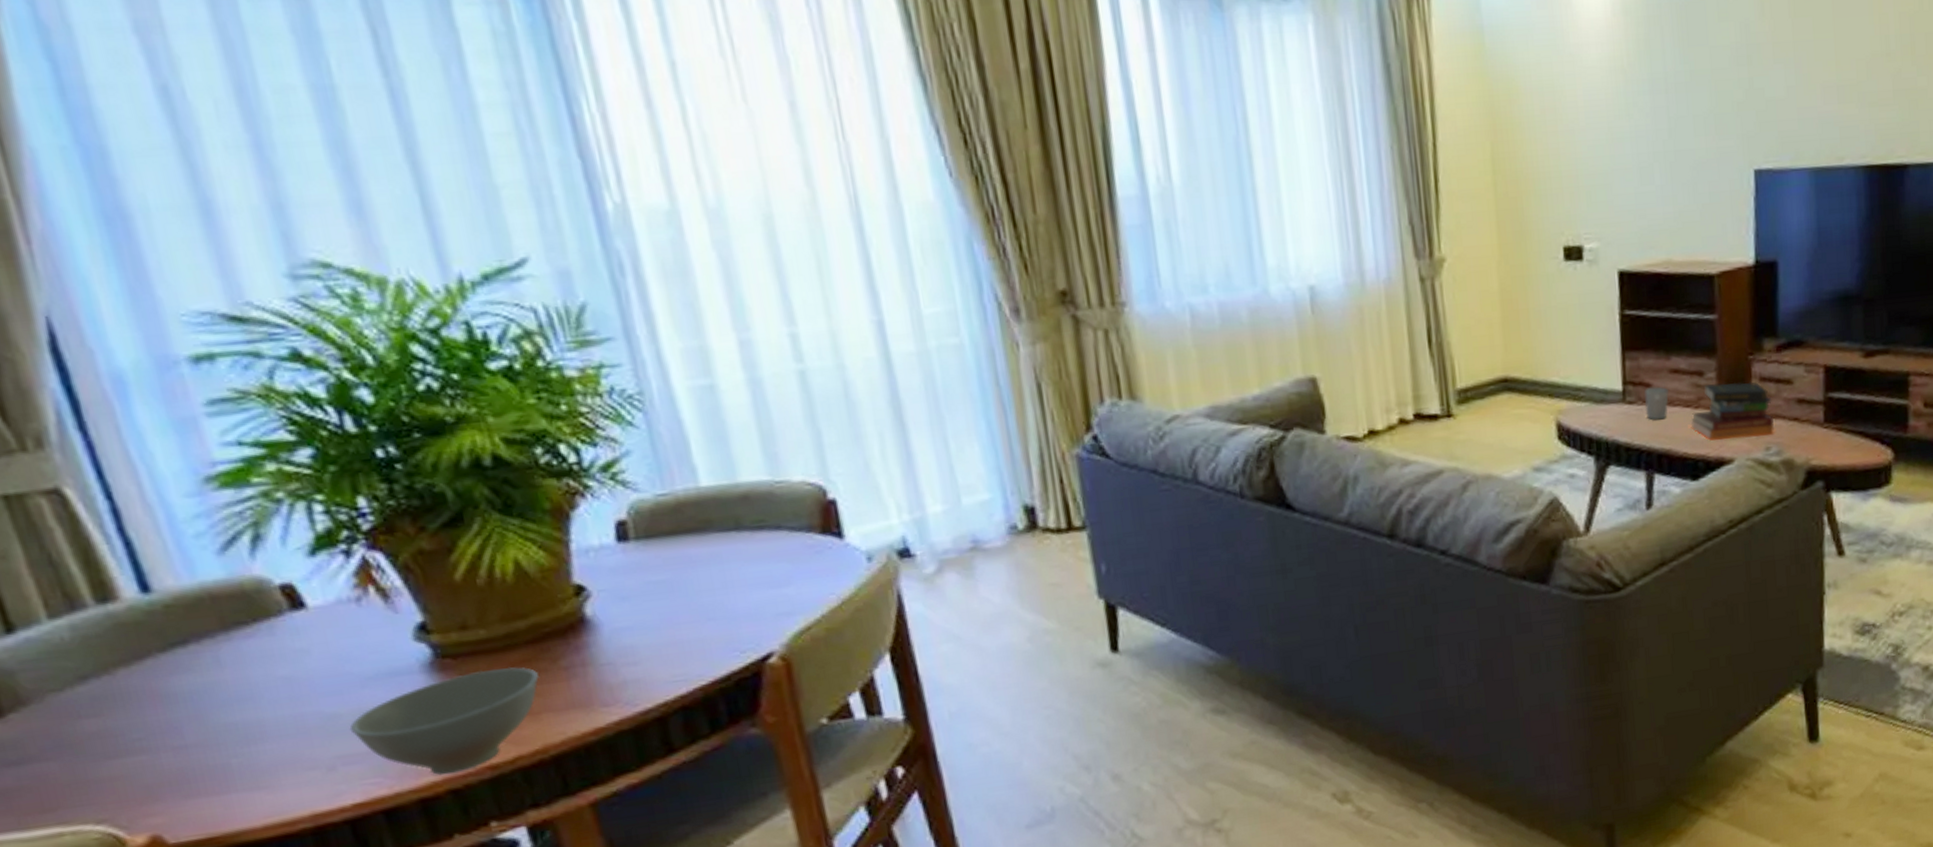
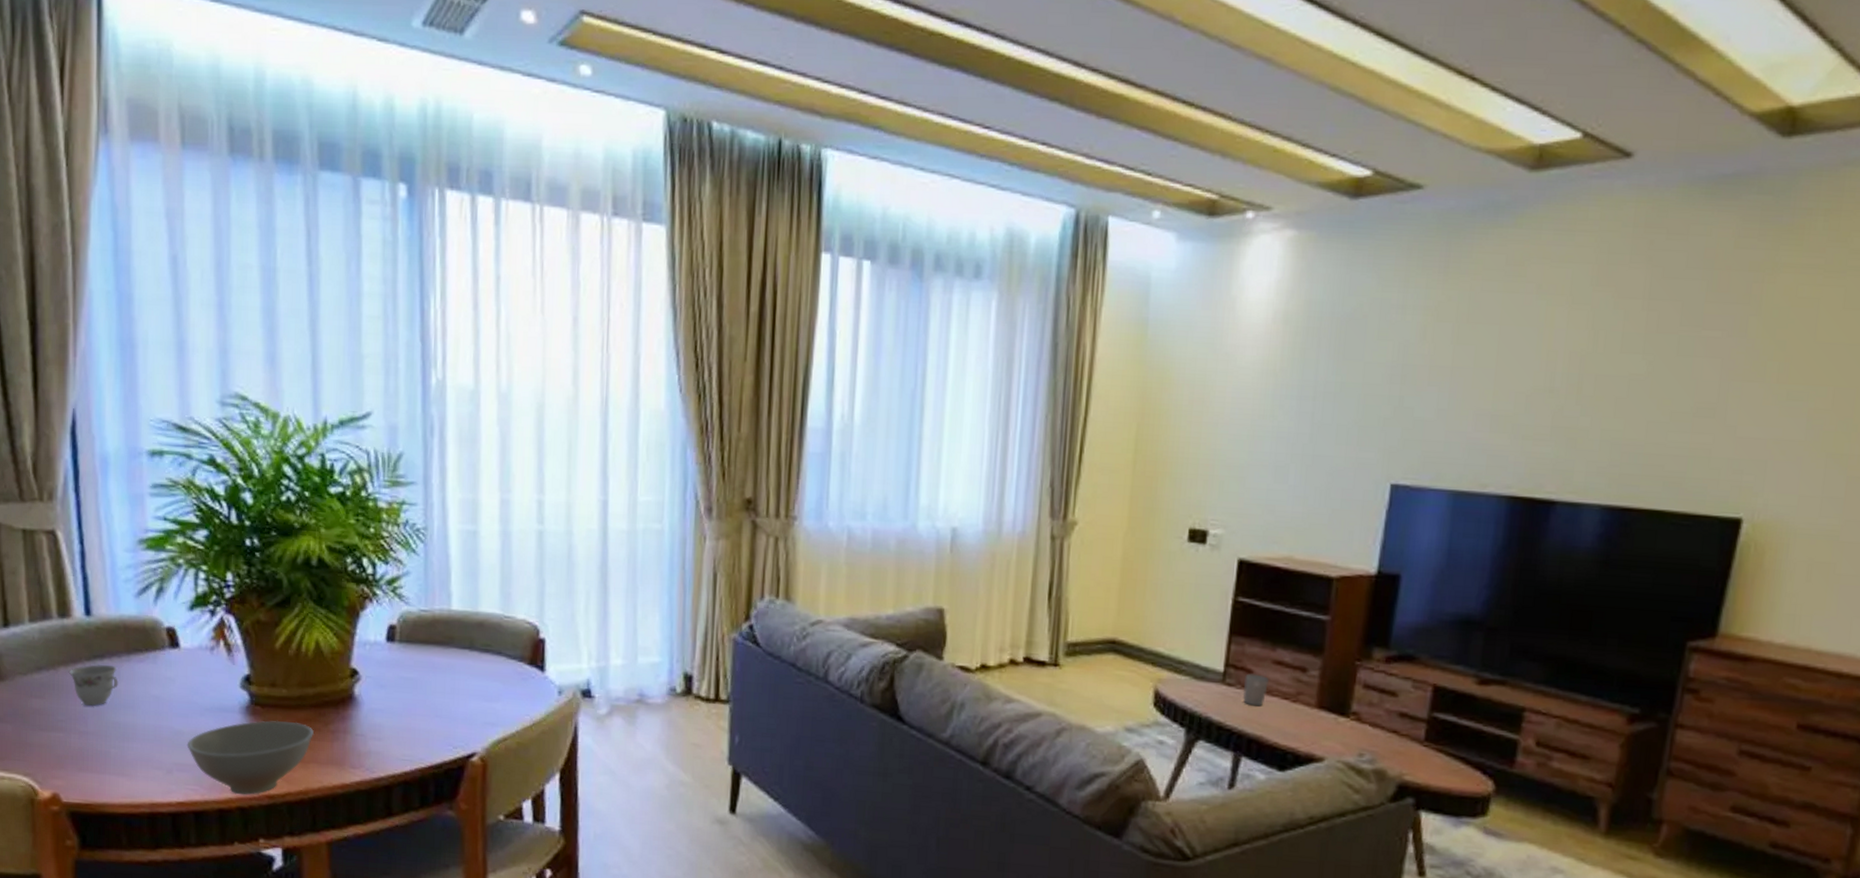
teacup: none [133,650,221,713] -> present [68,664,118,707]
books: present [1690,381,1774,442] -> none [1285,682,1373,743]

